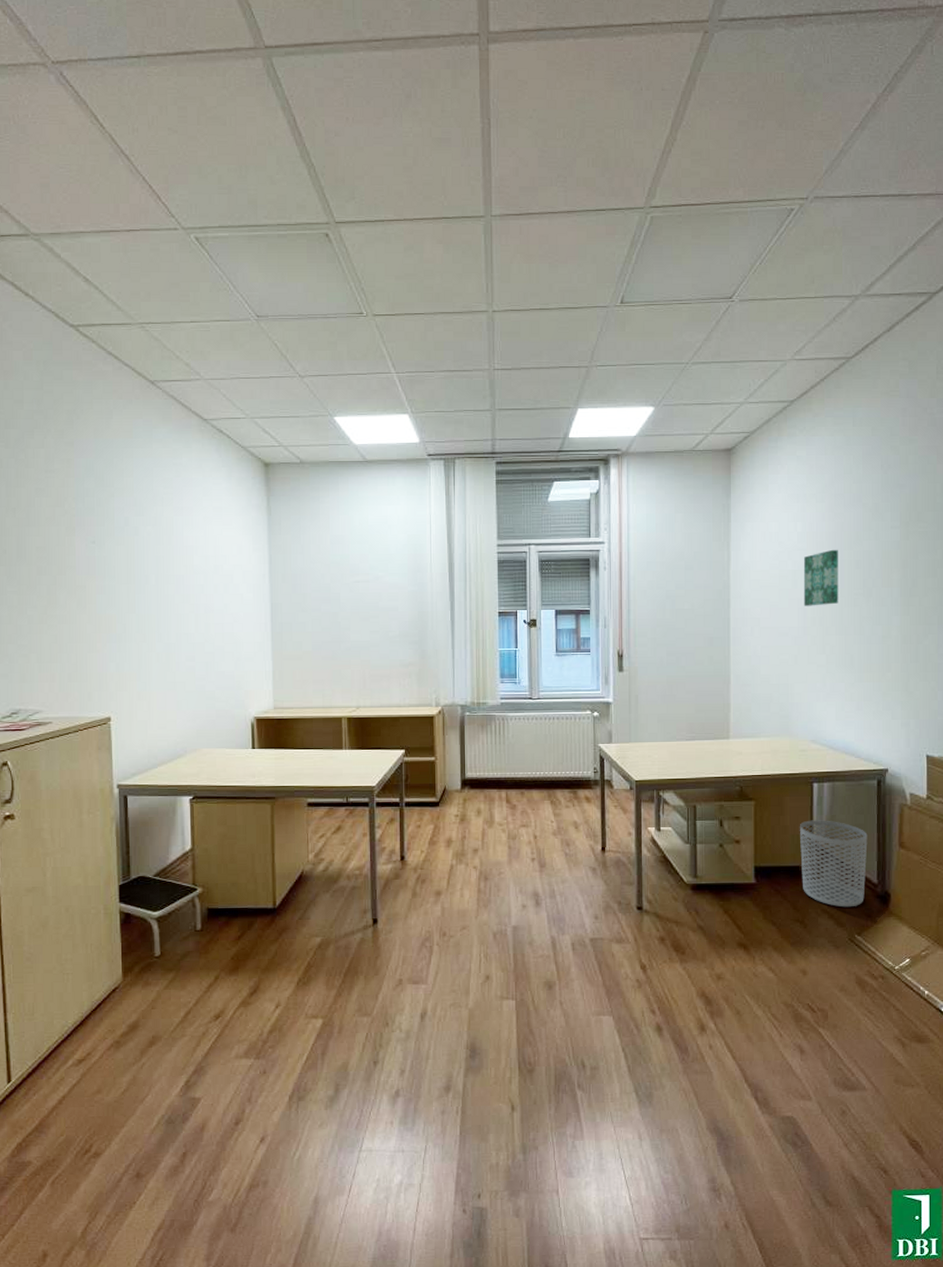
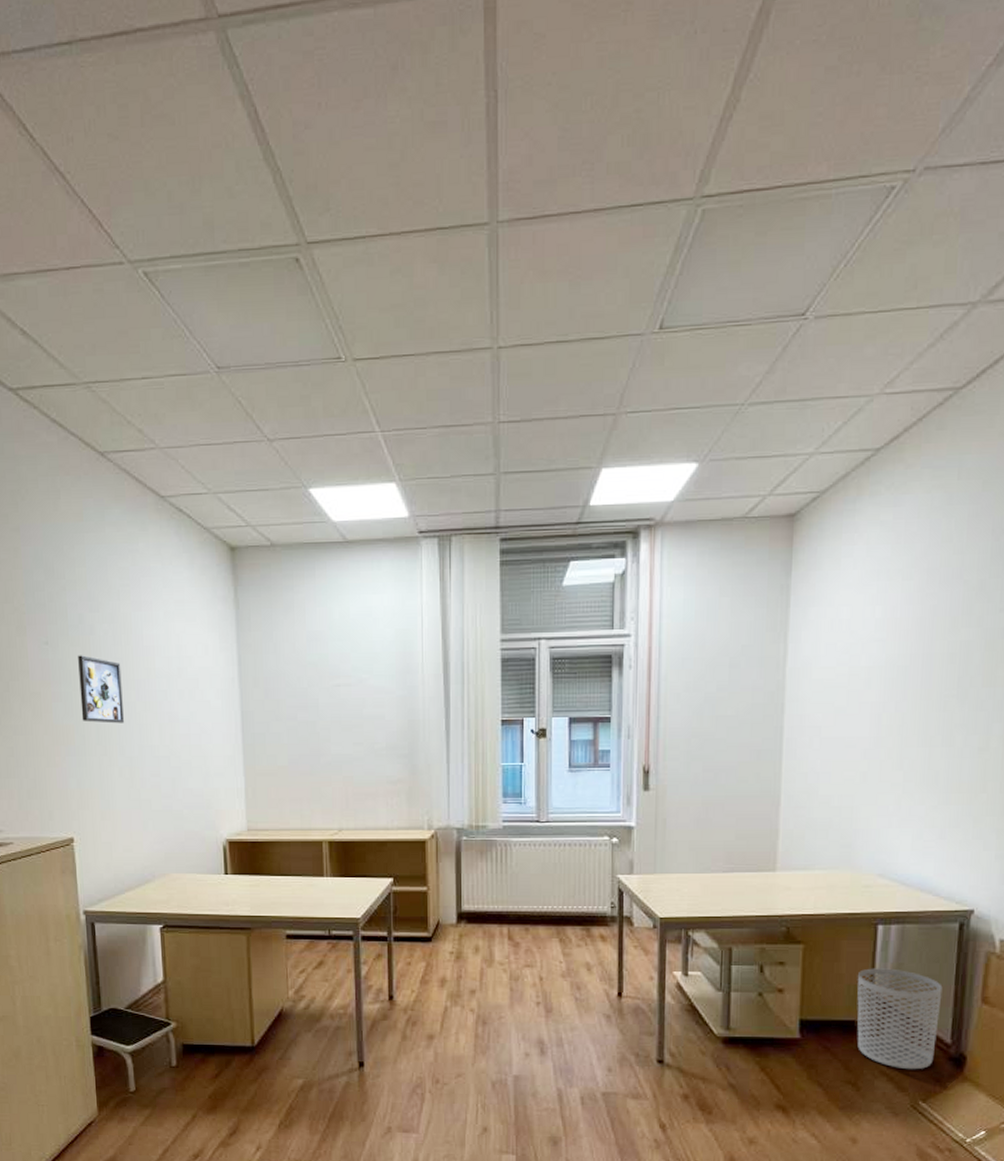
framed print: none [123,553,164,614] -> present [78,655,125,724]
wall art: present [803,549,838,606] -> none [878,639,928,712]

